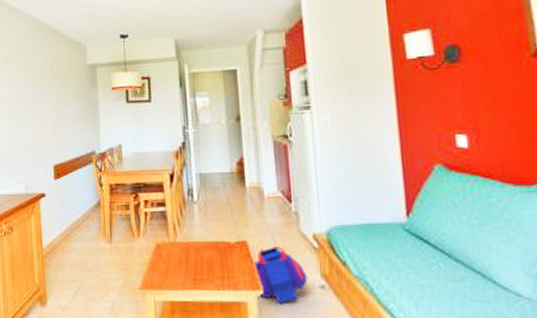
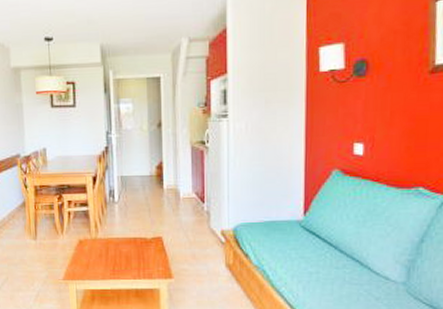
backpack: present [253,246,326,305] -> none [167,241,229,290]

